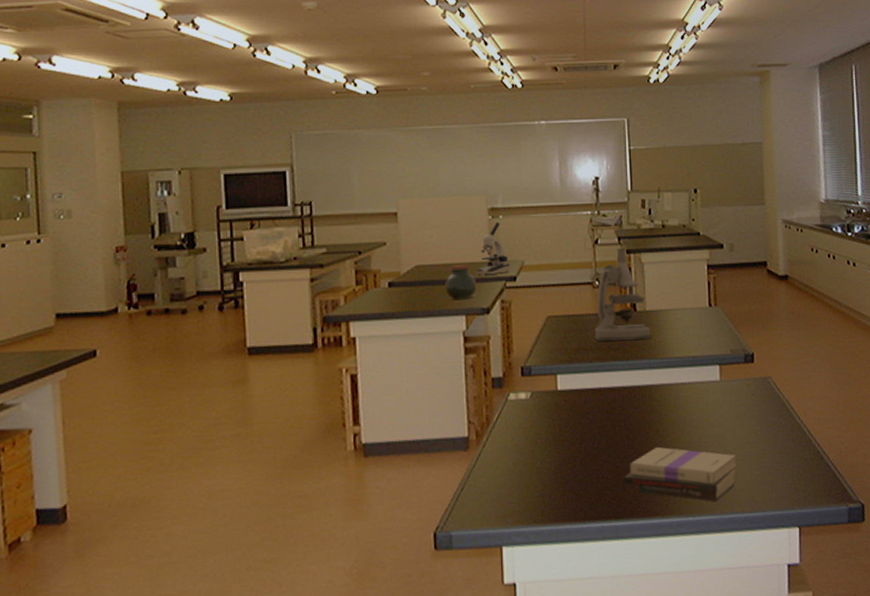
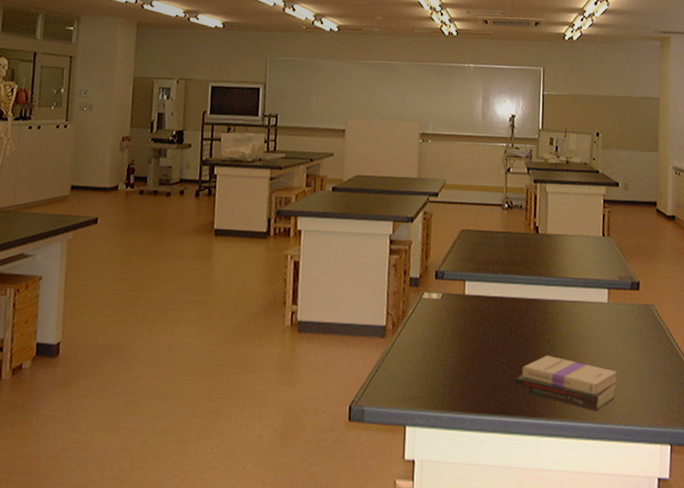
jar: present [445,264,477,300] -> none [378,178,405,208]
microscope: present [476,222,510,275] -> none [405,146,434,190]
microscope: present [594,248,651,342] -> none [500,178,550,260]

